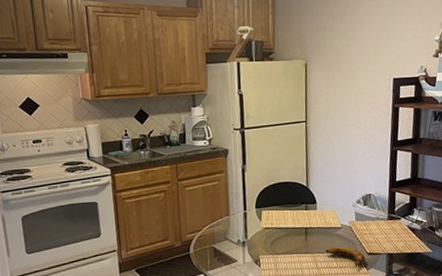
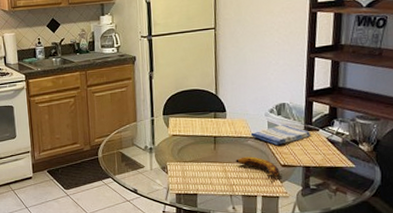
dish towel: none [339,213,394,235] -> present [250,124,311,146]

